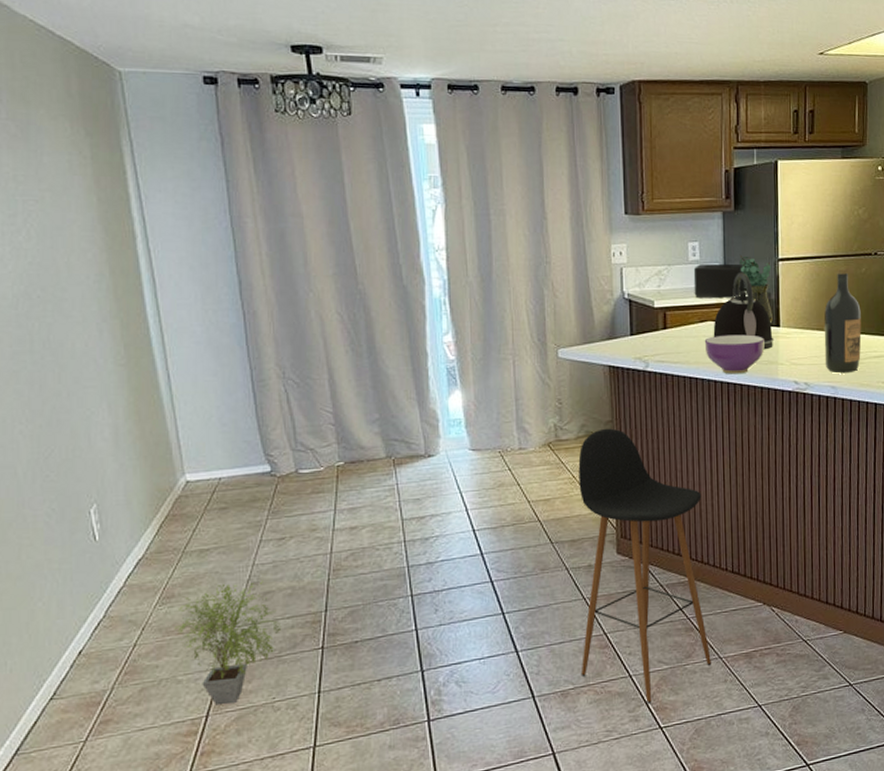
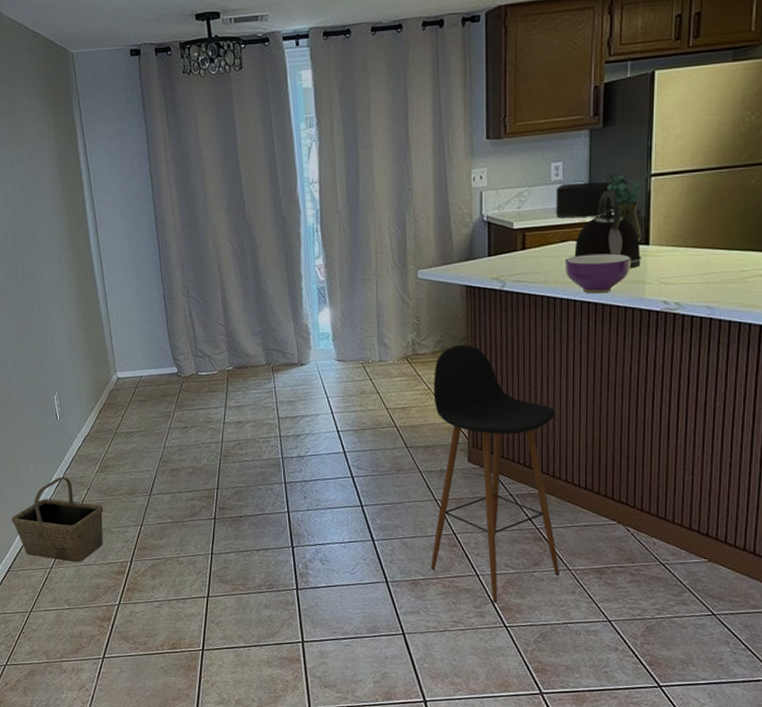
basket: none [21,616,166,729] -> present [12,477,104,562]
potted plant: present [174,581,282,706] -> none [109,460,185,554]
wine bottle: present [824,268,862,374] -> none [700,180,748,293]

